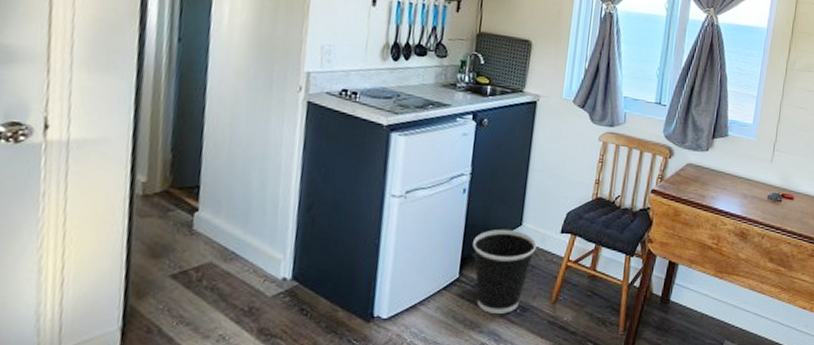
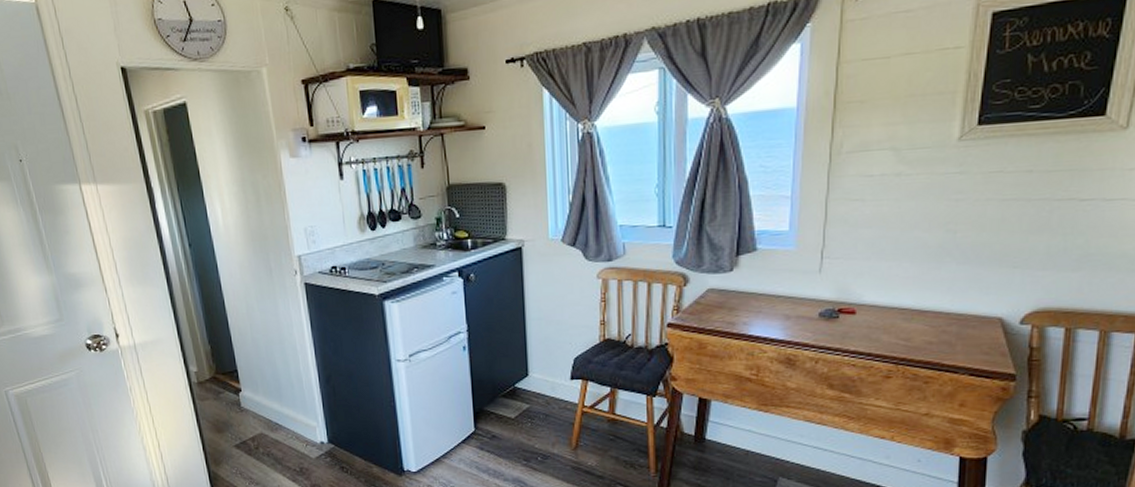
wastebasket: present [473,229,537,314] -> none [482,381,547,462]

